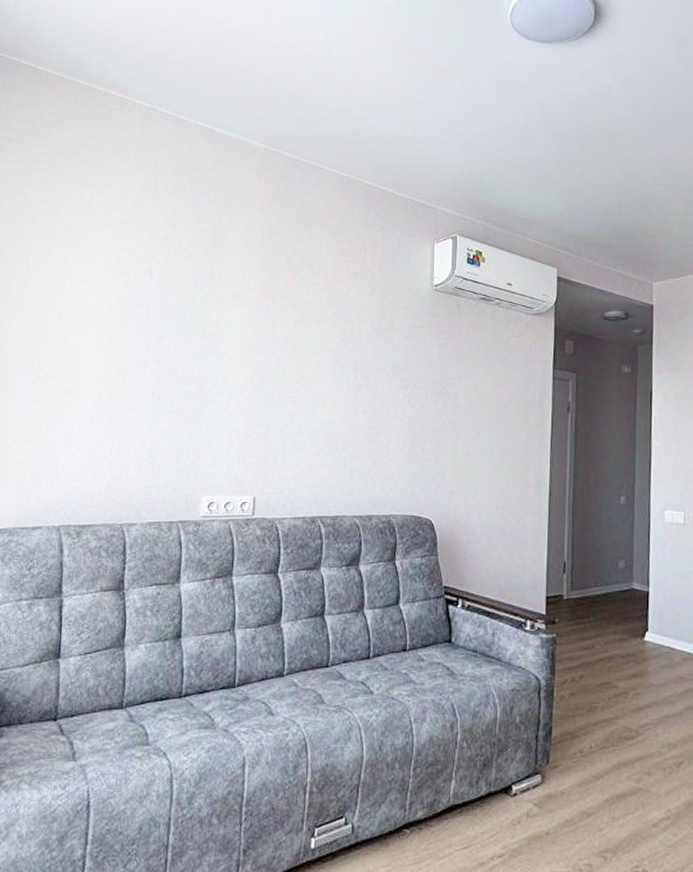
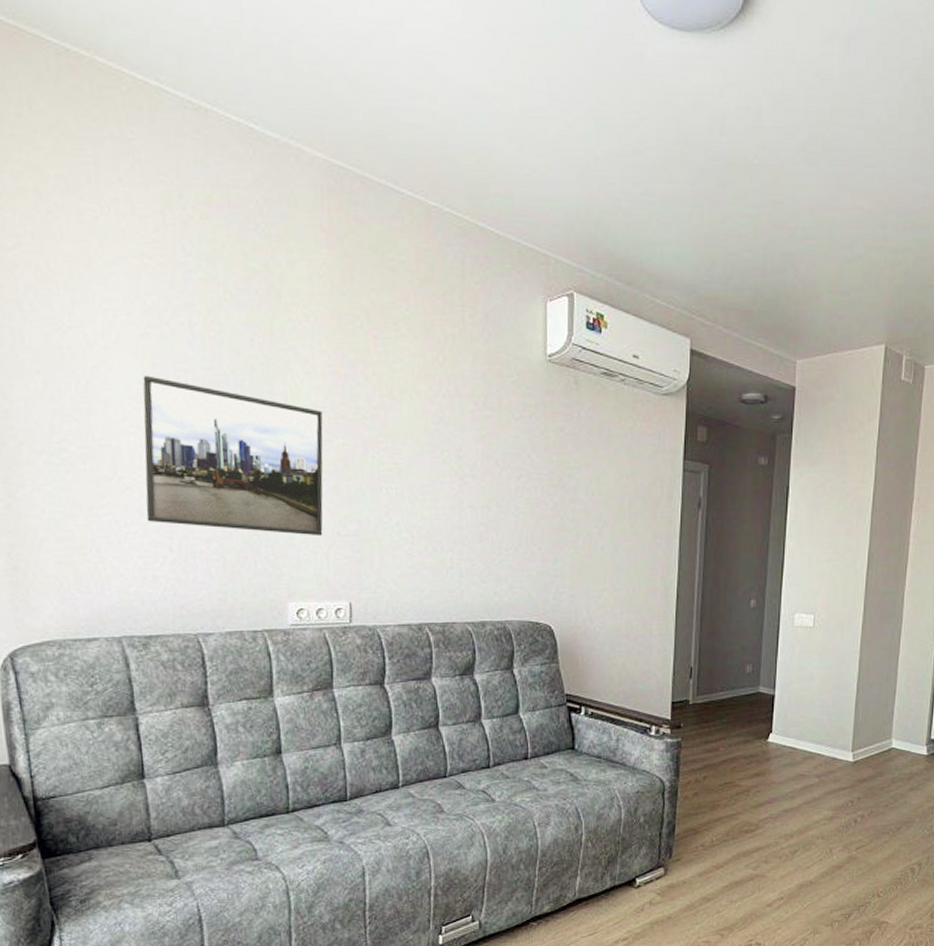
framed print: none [96,311,246,439] -> present [143,375,323,537]

